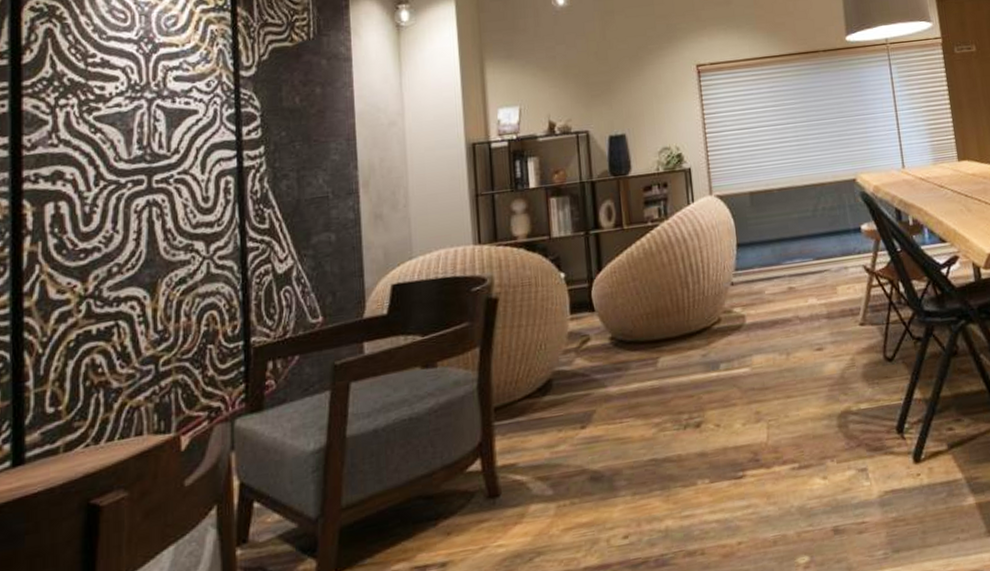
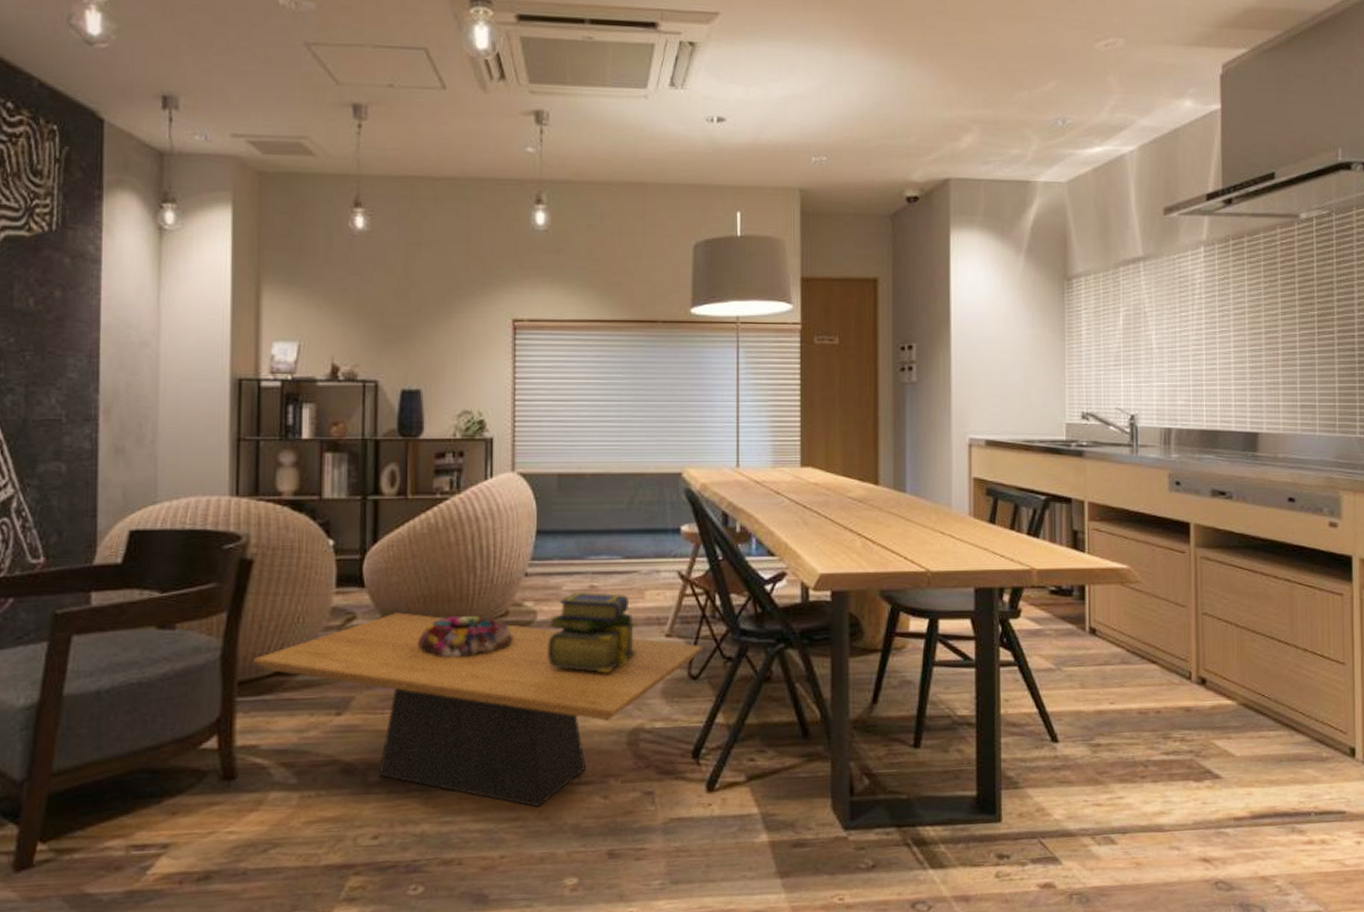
coffee table: none [506,329,894,494] -> present [254,612,702,808]
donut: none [644,323,728,366] -> present [416,615,514,657]
stack of books: none [754,292,837,365] -> present [546,592,637,673]

